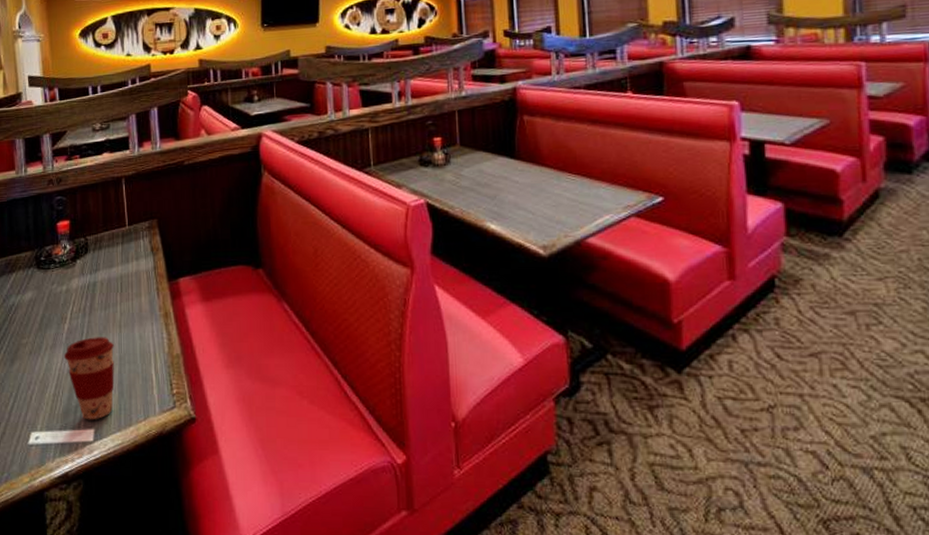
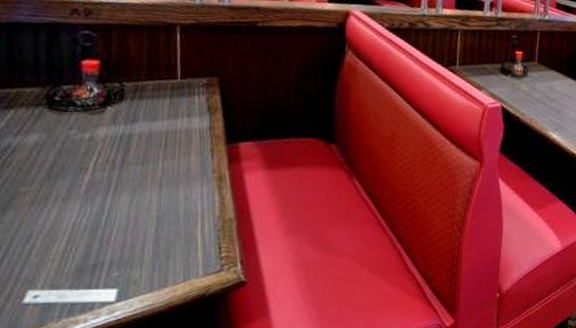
coffee cup: present [63,337,114,420] -> none [80,192,151,280]

